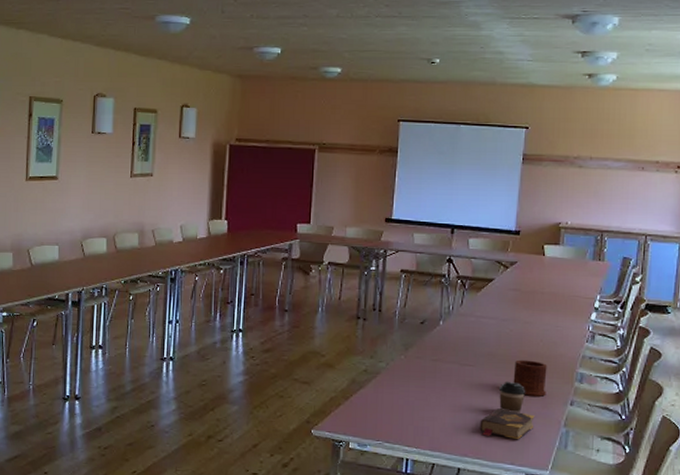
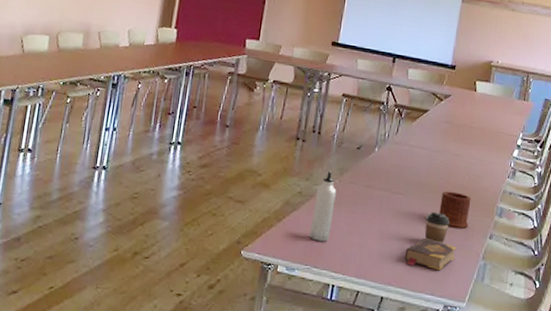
water bottle: none [379,348,403,417] -> present [310,171,337,242]

